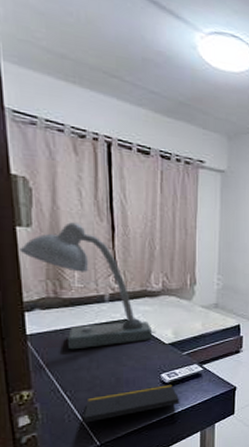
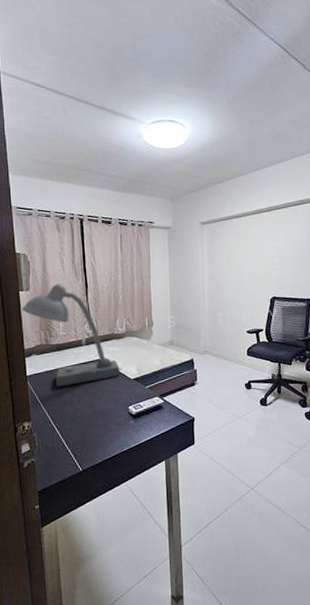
notepad: present [82,384,180,423] -> none [68,415,146,451]

